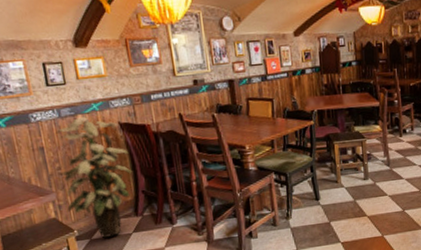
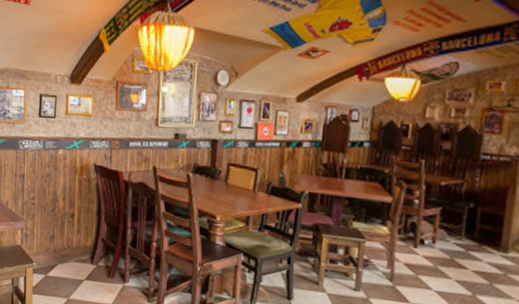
indoor plant: present [55,117,132,239] -> none [32,152,98,279]

